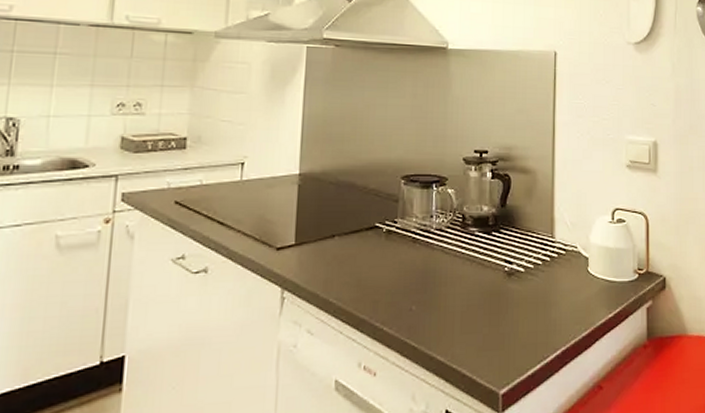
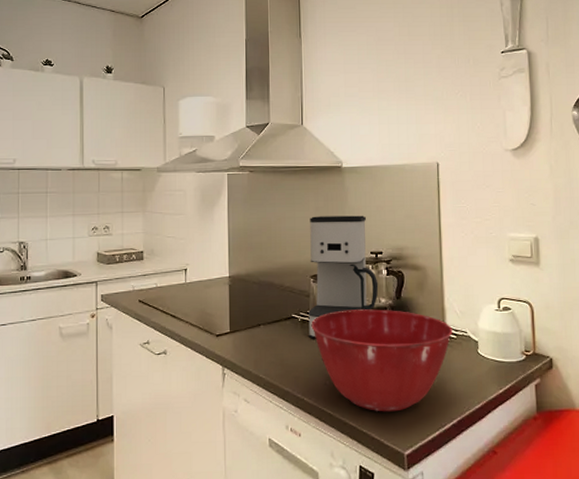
coffee maker: none [395,105,481,254] -> present [308,215,379,339]
mixing bowl: none [398,218,562,343] -> present [311,309,453,412]

